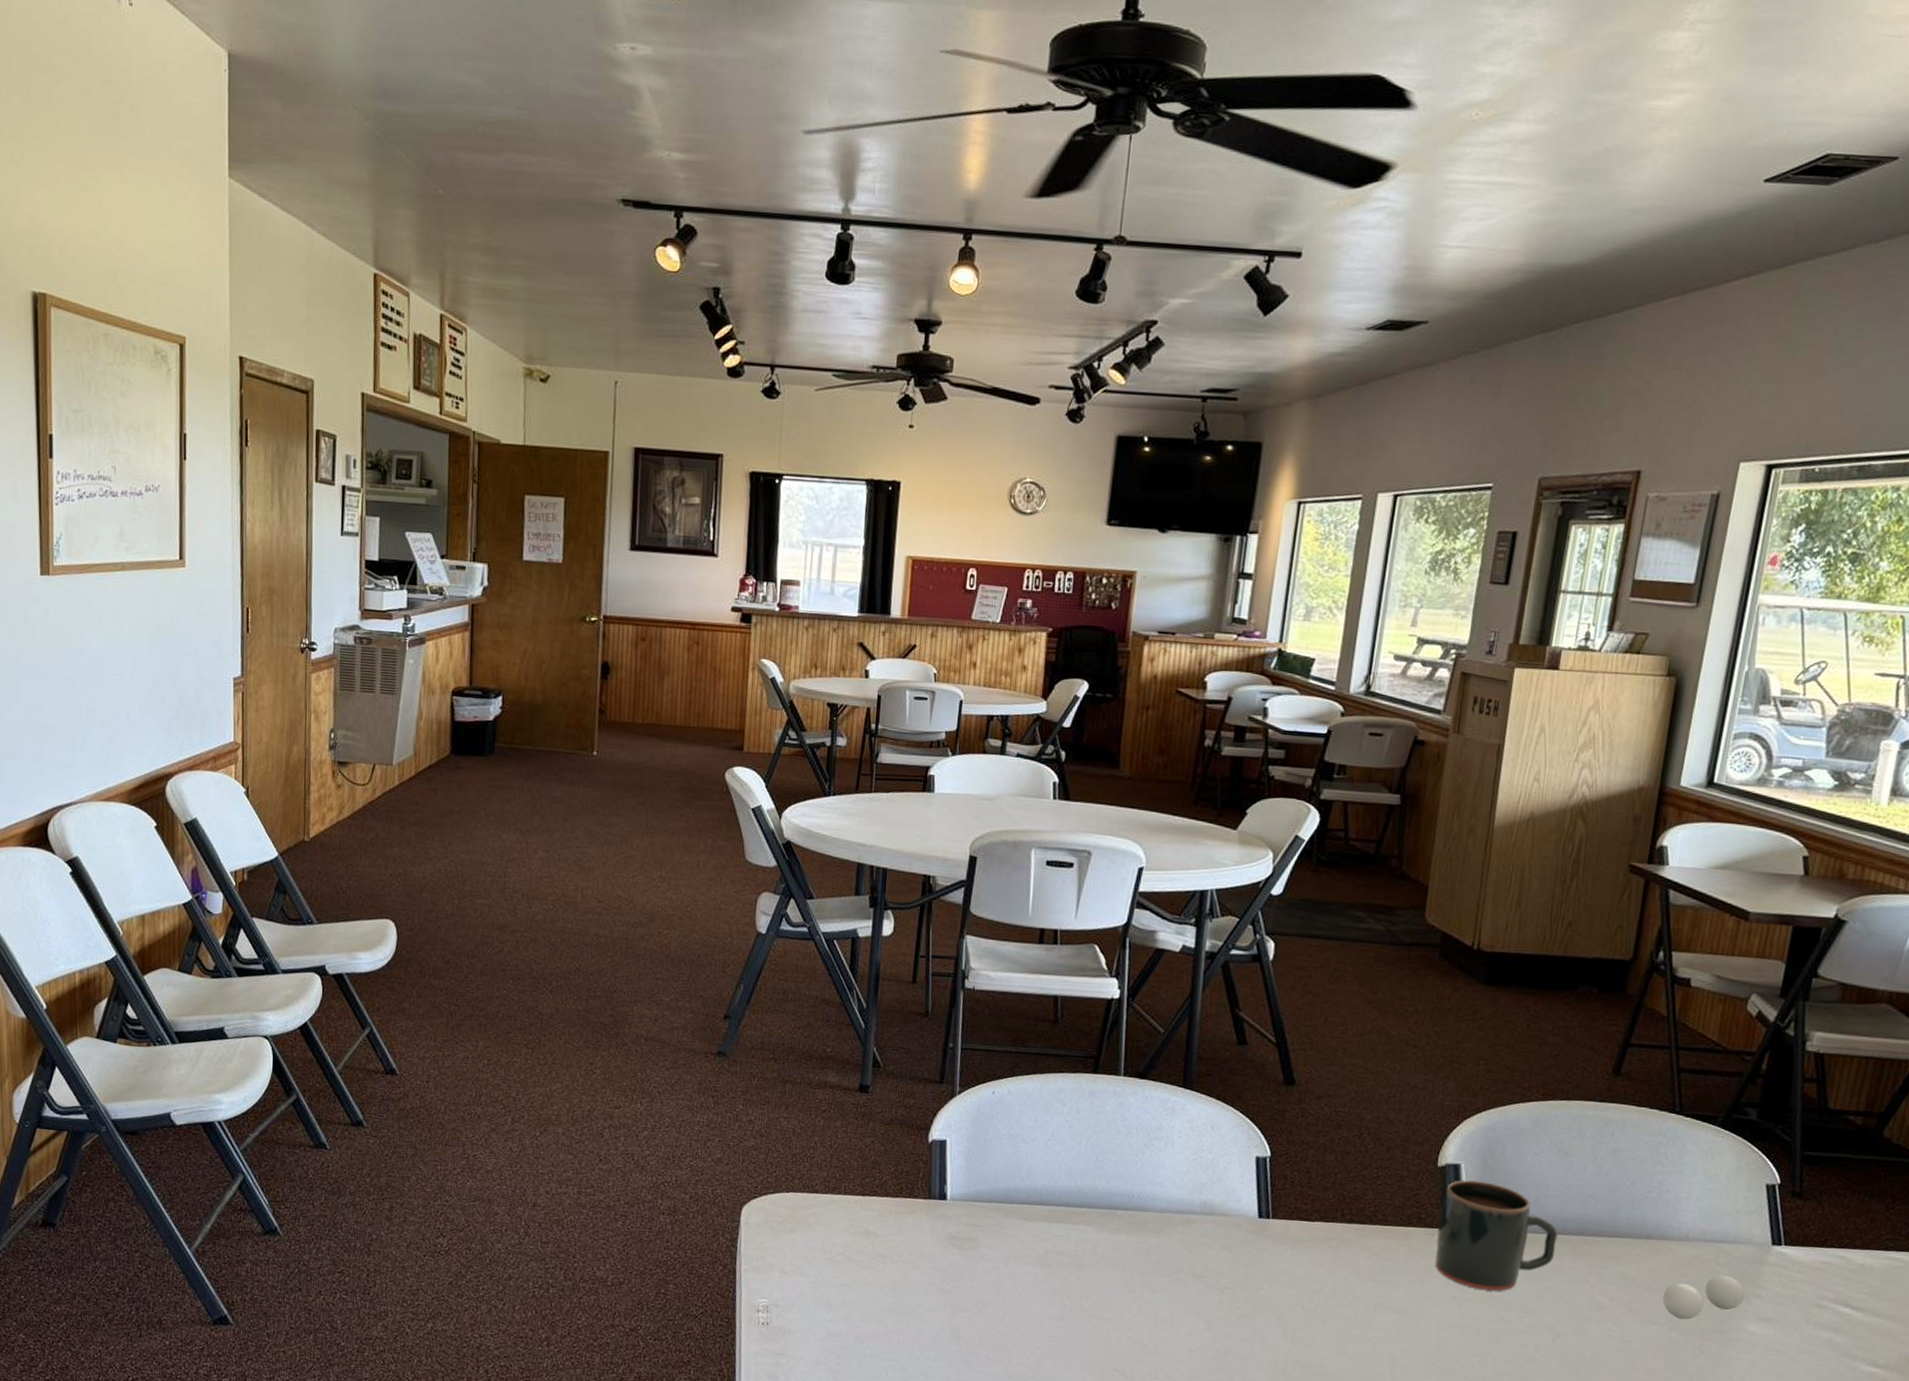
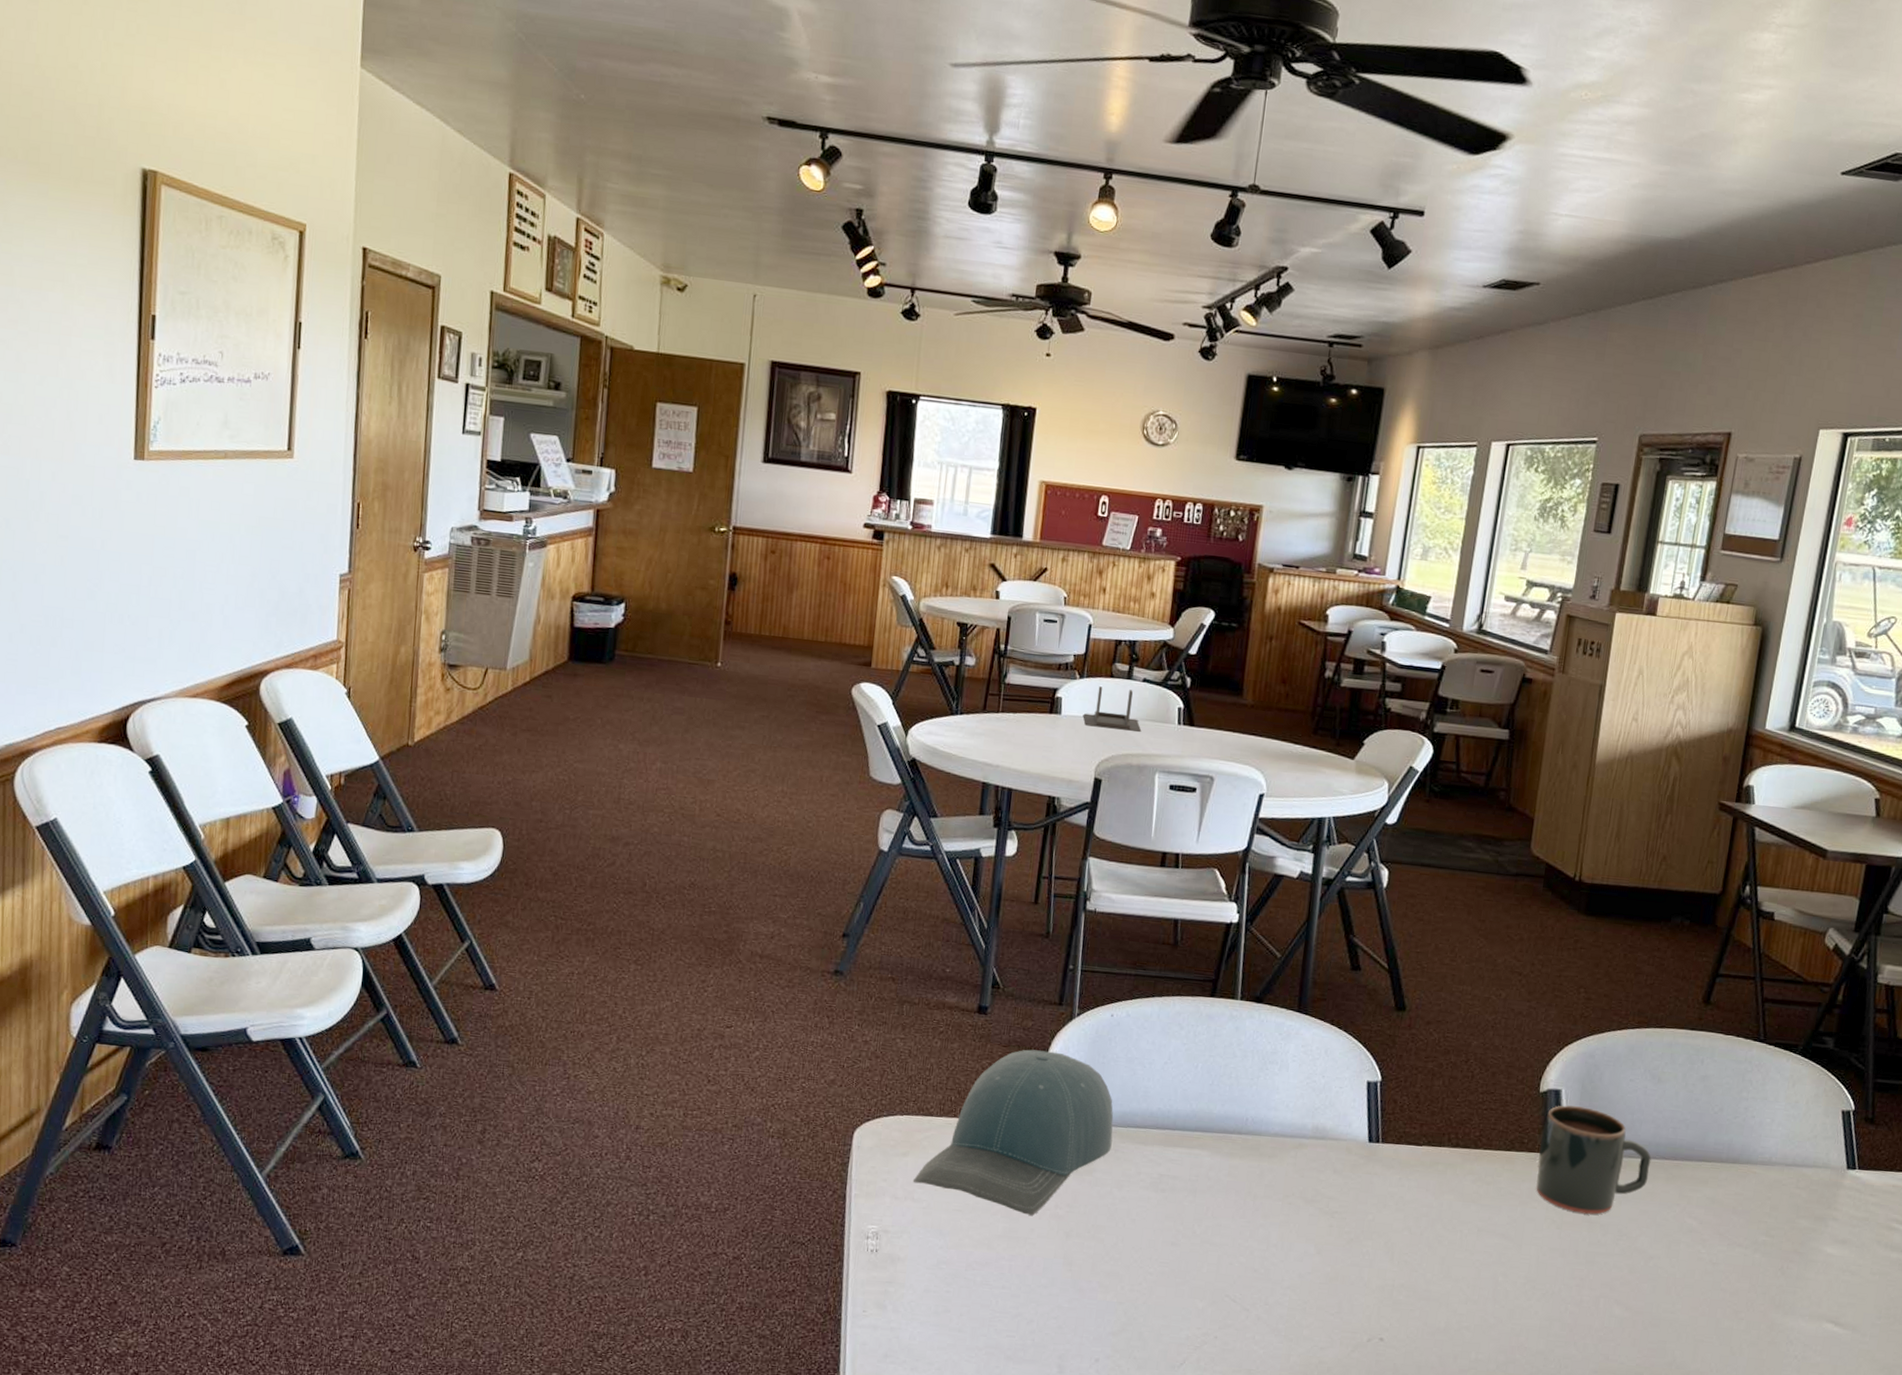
baseball cap: none [800,1127,998,1290] -> present [912,1049,1114,1215]
napkin holder: none [956,763,1017,809] -> present [1082,686,1142,733]
golf ball: present [1662,1282,1704,1320] -> none [1747,1205,1785,1242]
golf ball: present [1704,1274,1745,1311] -> none [1786,1198,1822,1233]

